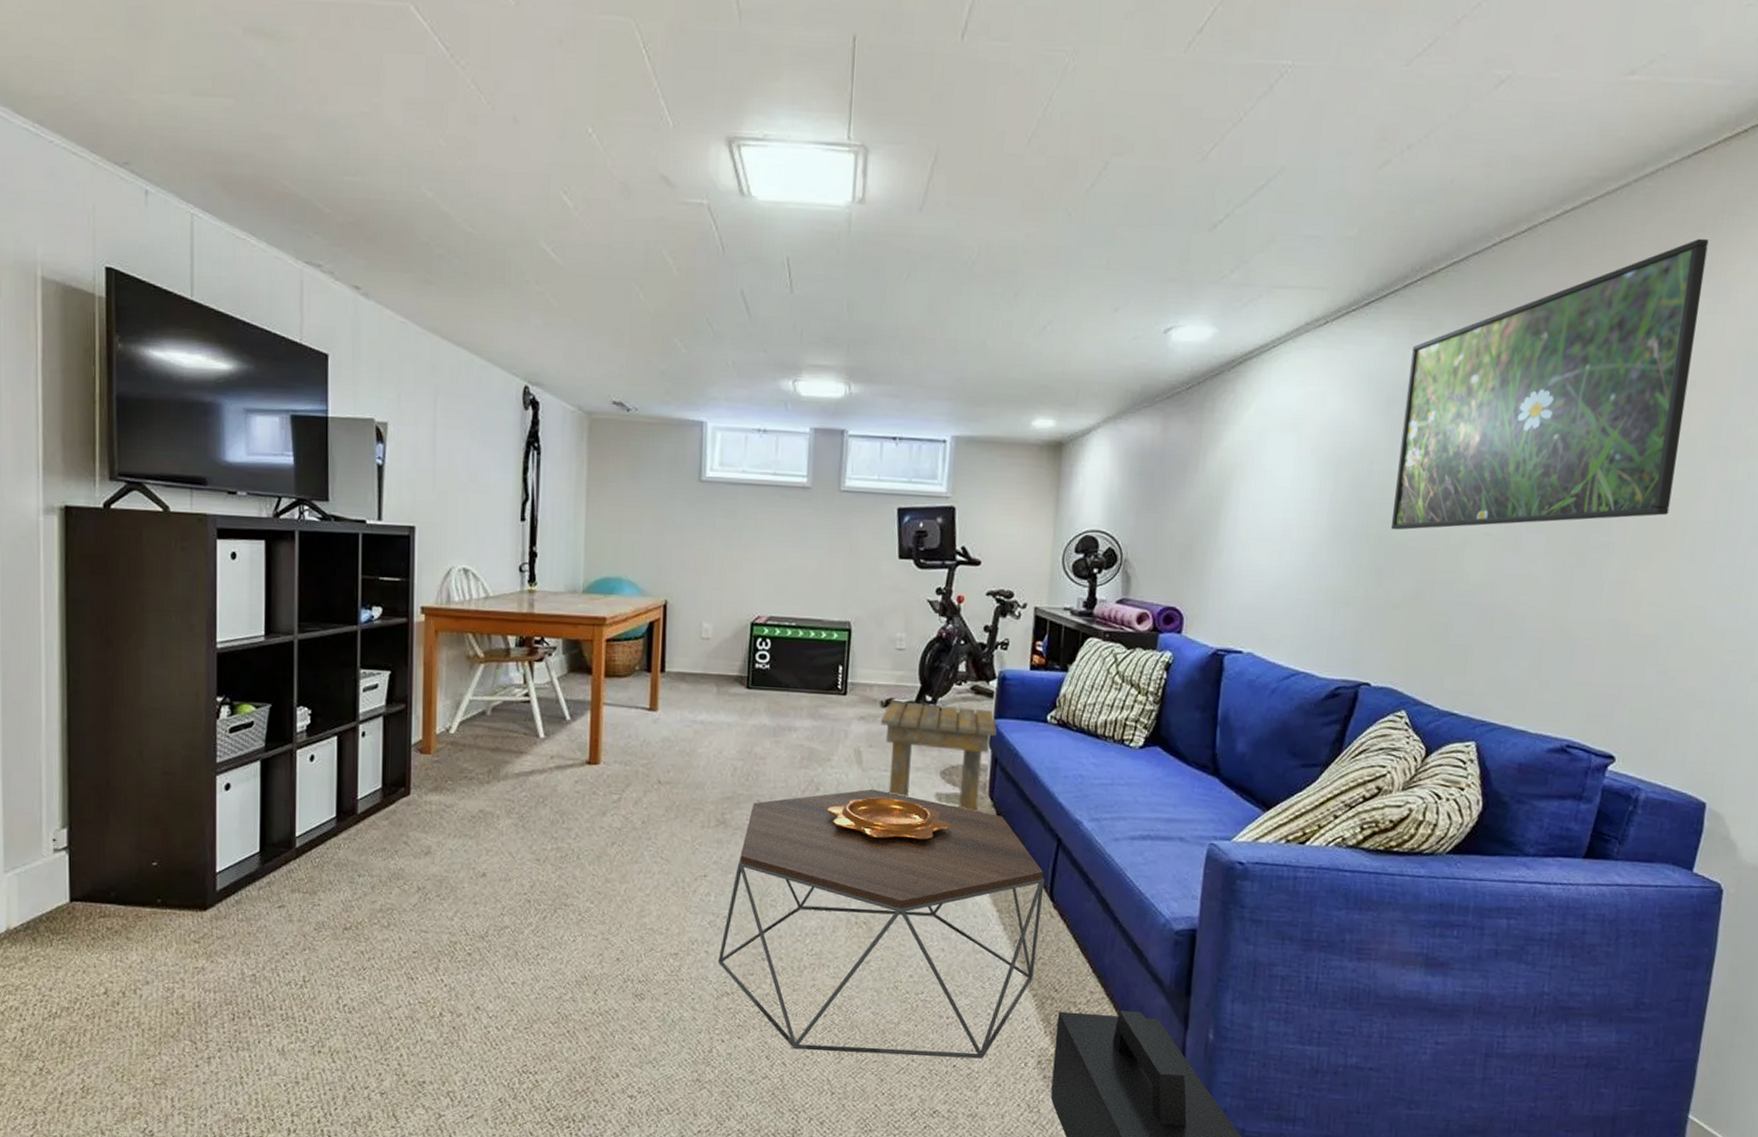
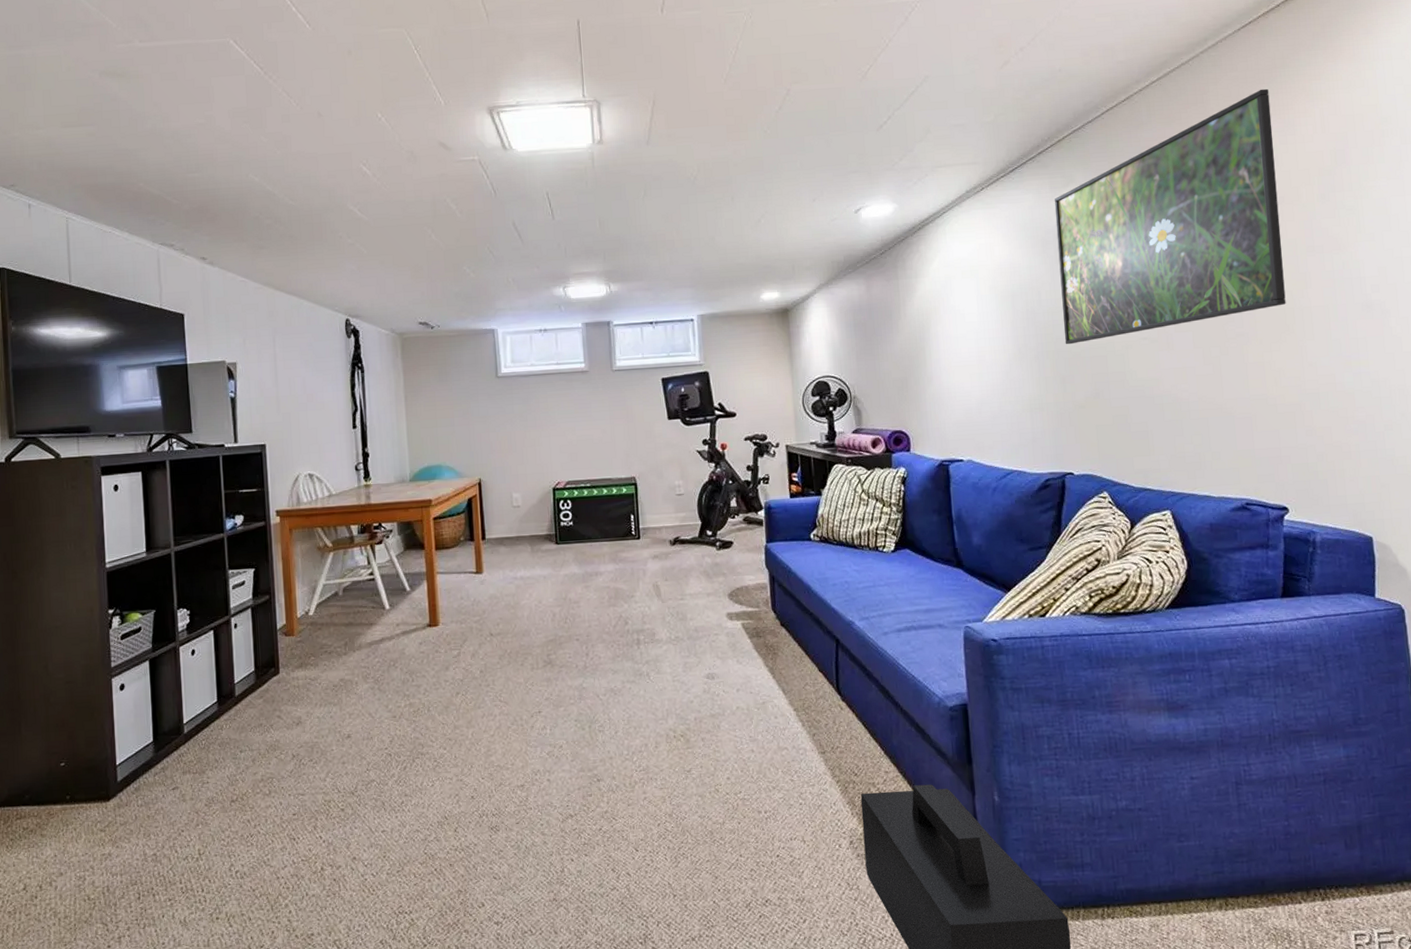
coffee table: present [718,789,1045,1059] -> none [559,616,834,859]
decorative bowl: present [826,797,951,840] -> none [636,622,744,659]
side table: present [880,701,998,811] -> none [671,536,771,625]

